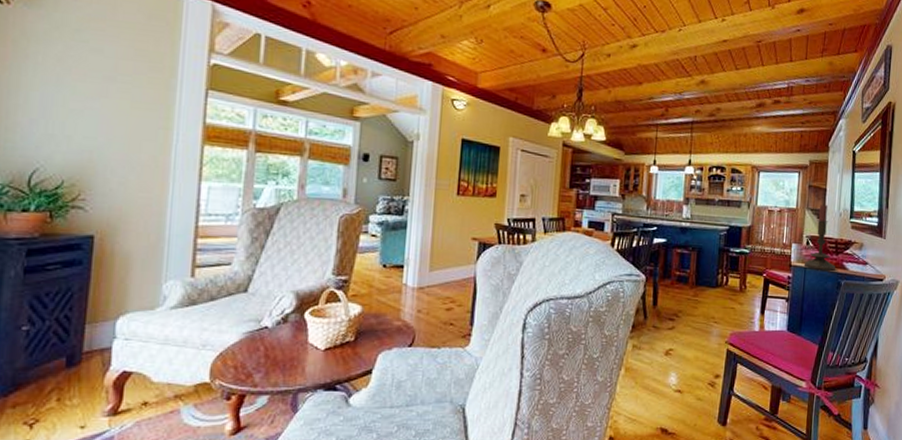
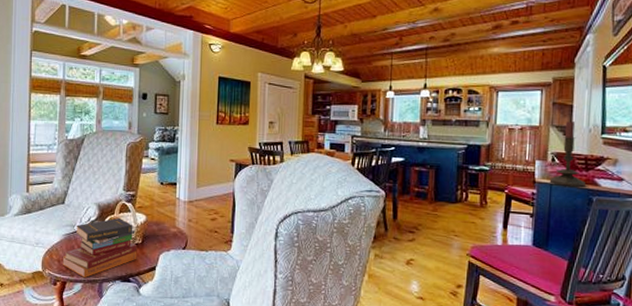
books: none [239,309,349,389] -> present [62,217,137,279]

